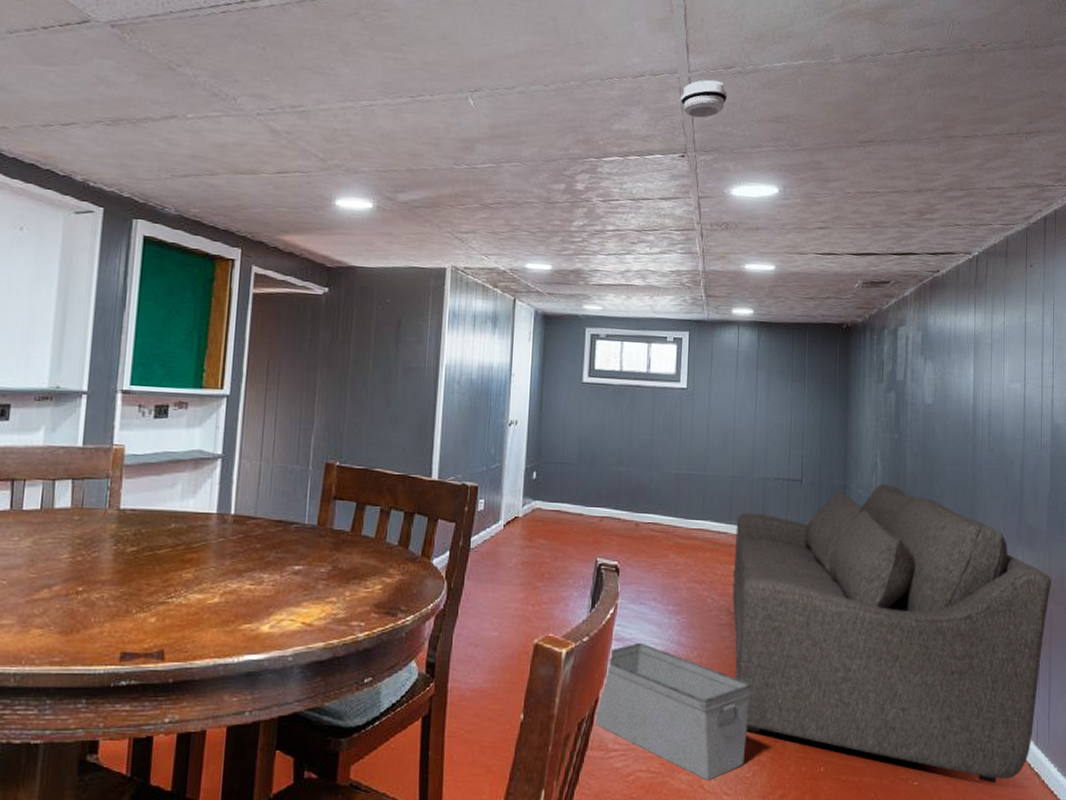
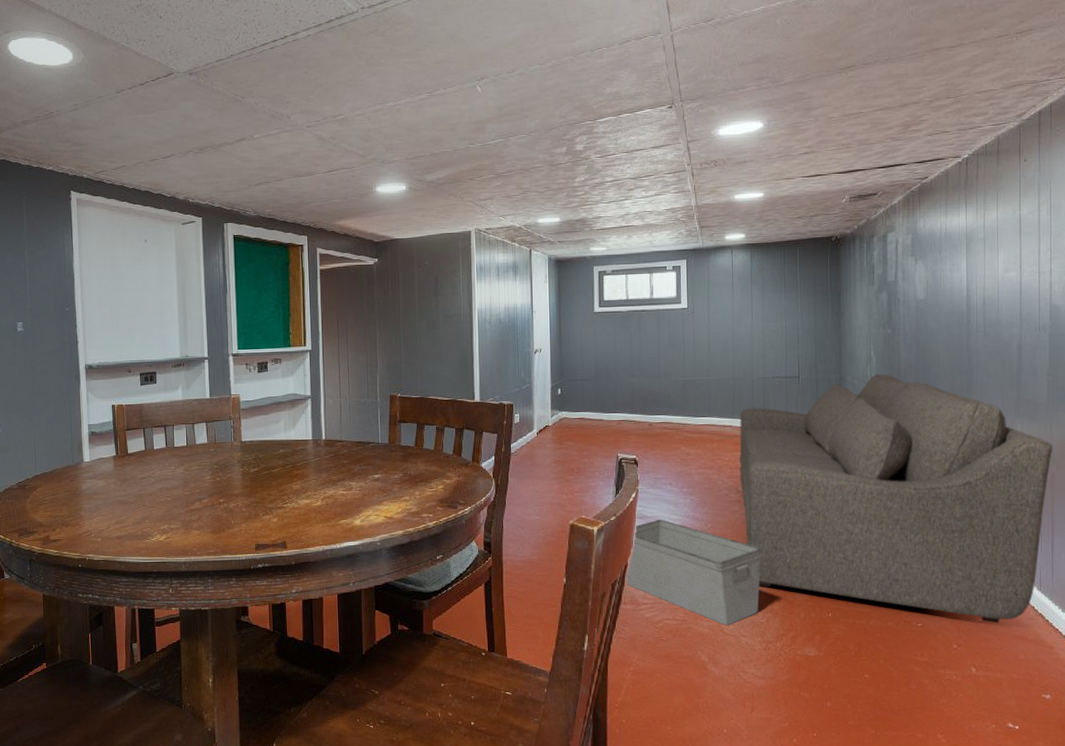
smoke detector: present [681,79,728,118] -> none [665,34,710,71]

